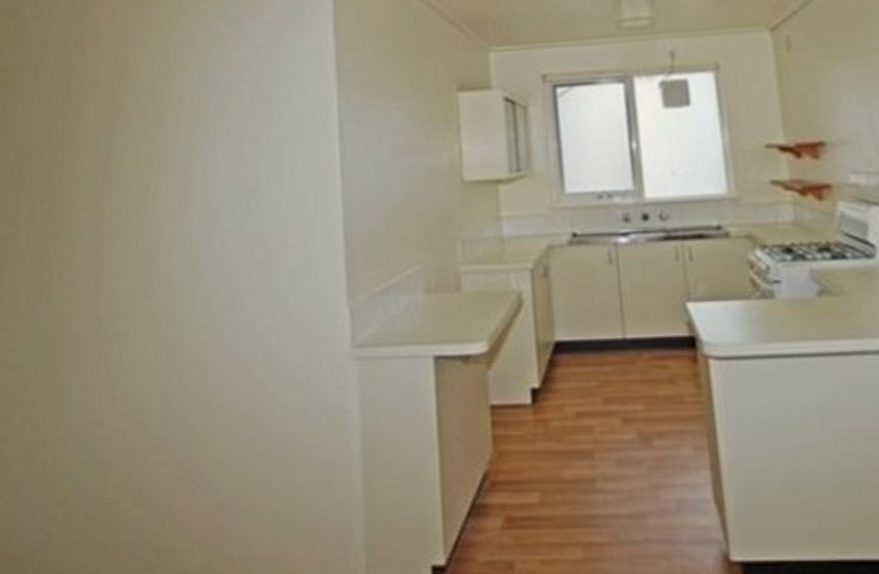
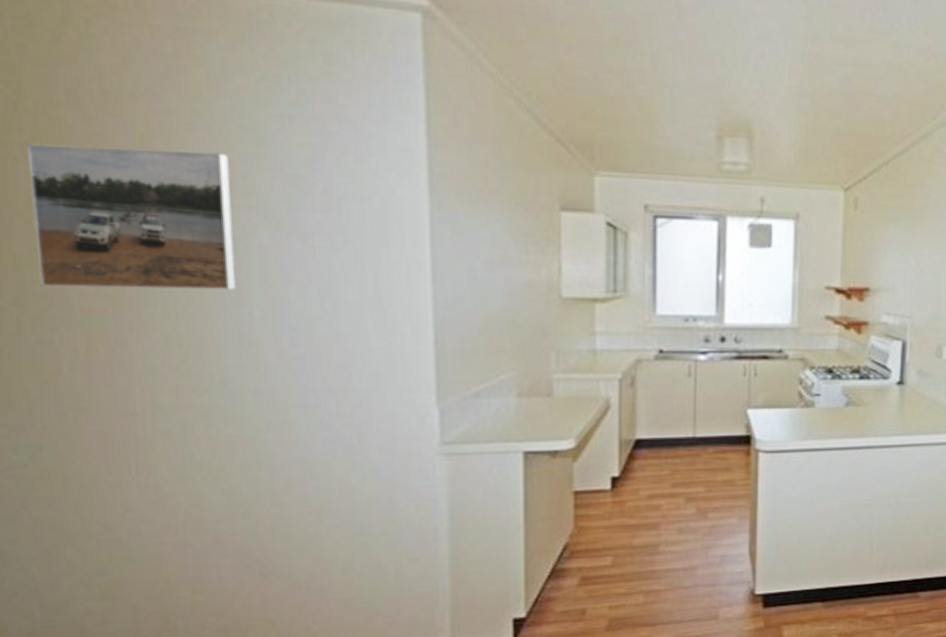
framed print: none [45,75,181,204] -> present [26,144,237,291]

